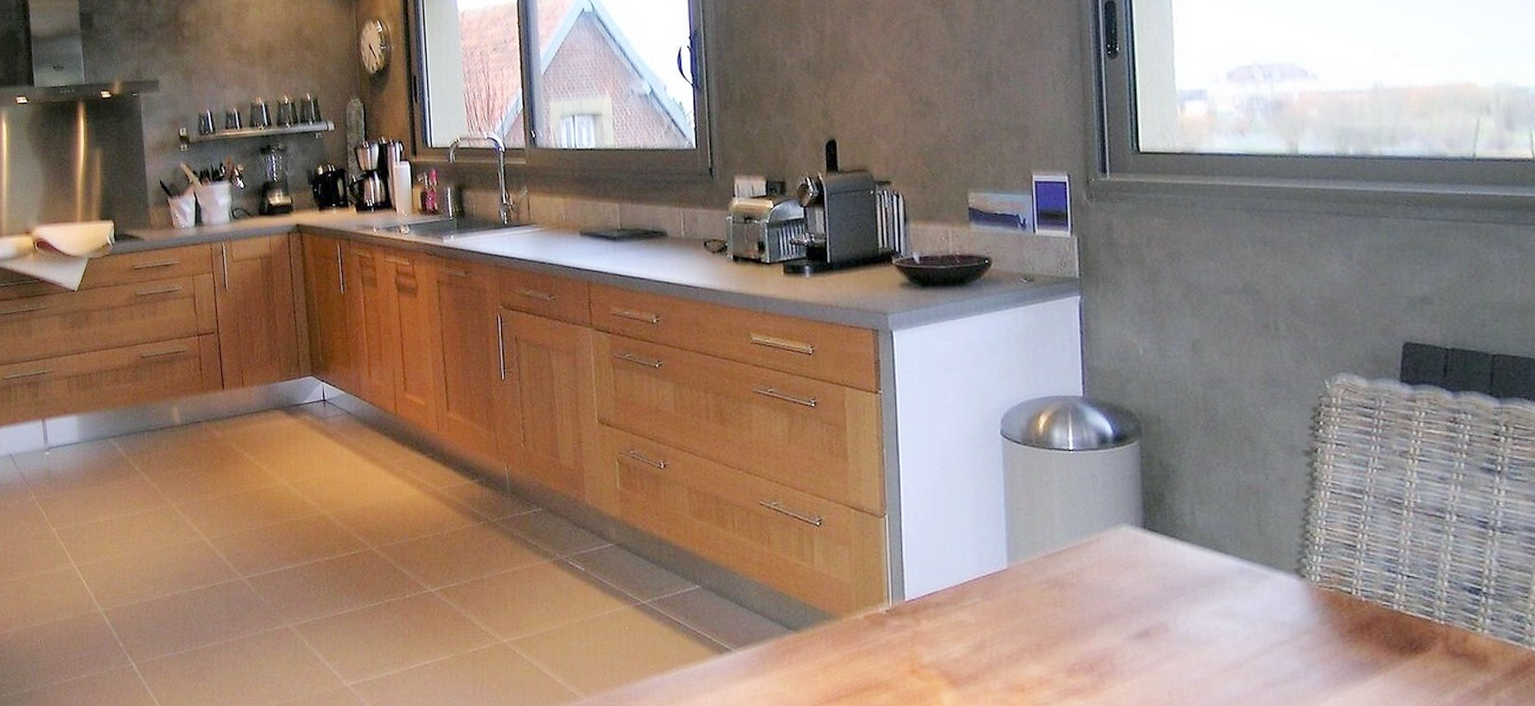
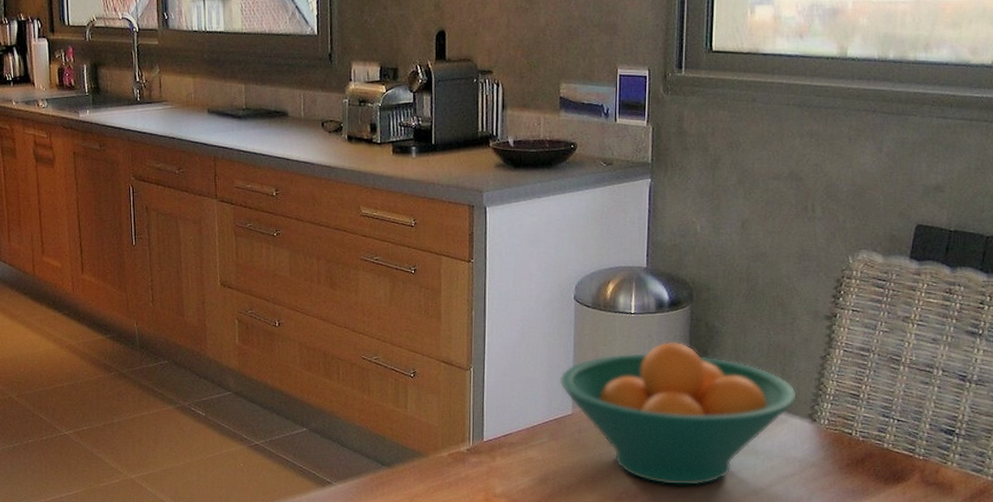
fruit bowl: none [990,482,1280,656] -> present [559,341,798,486]

